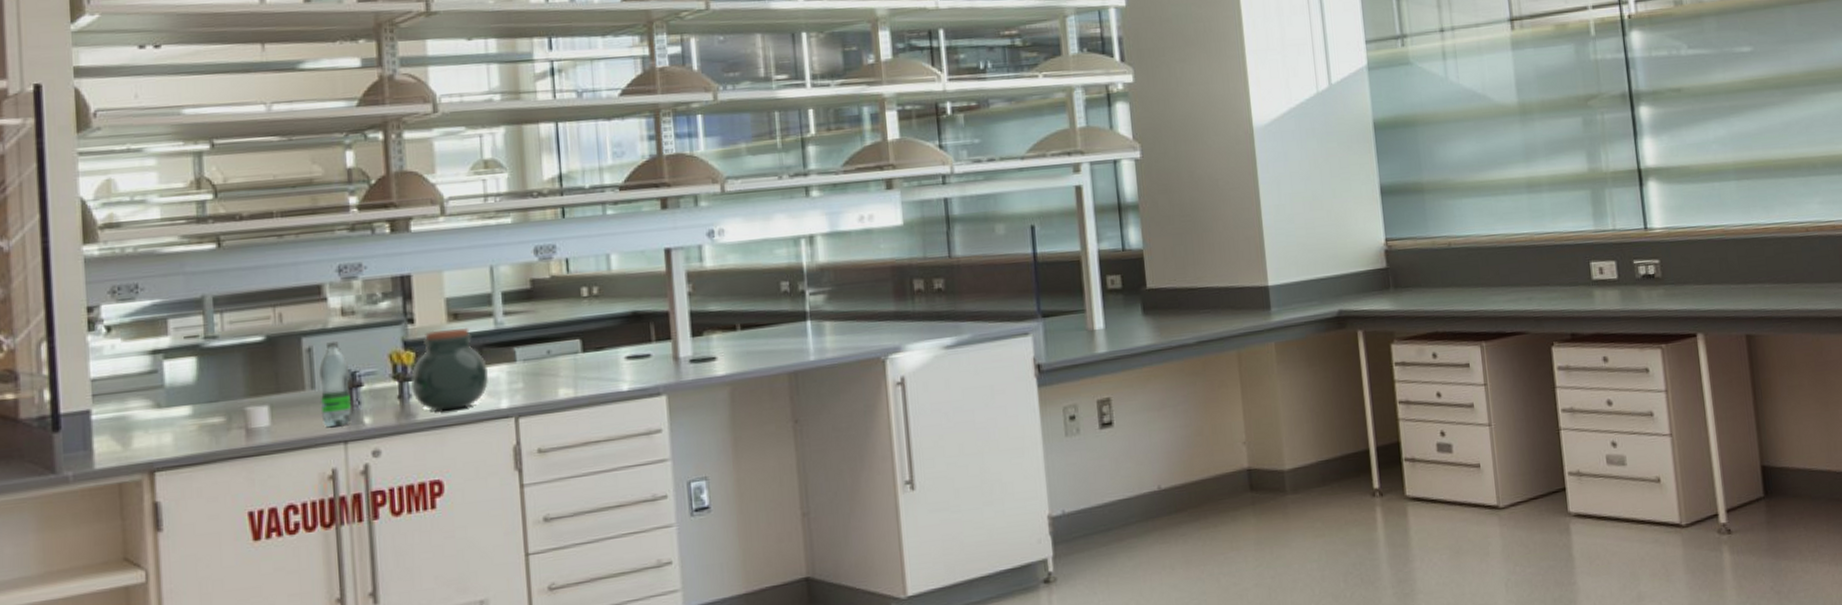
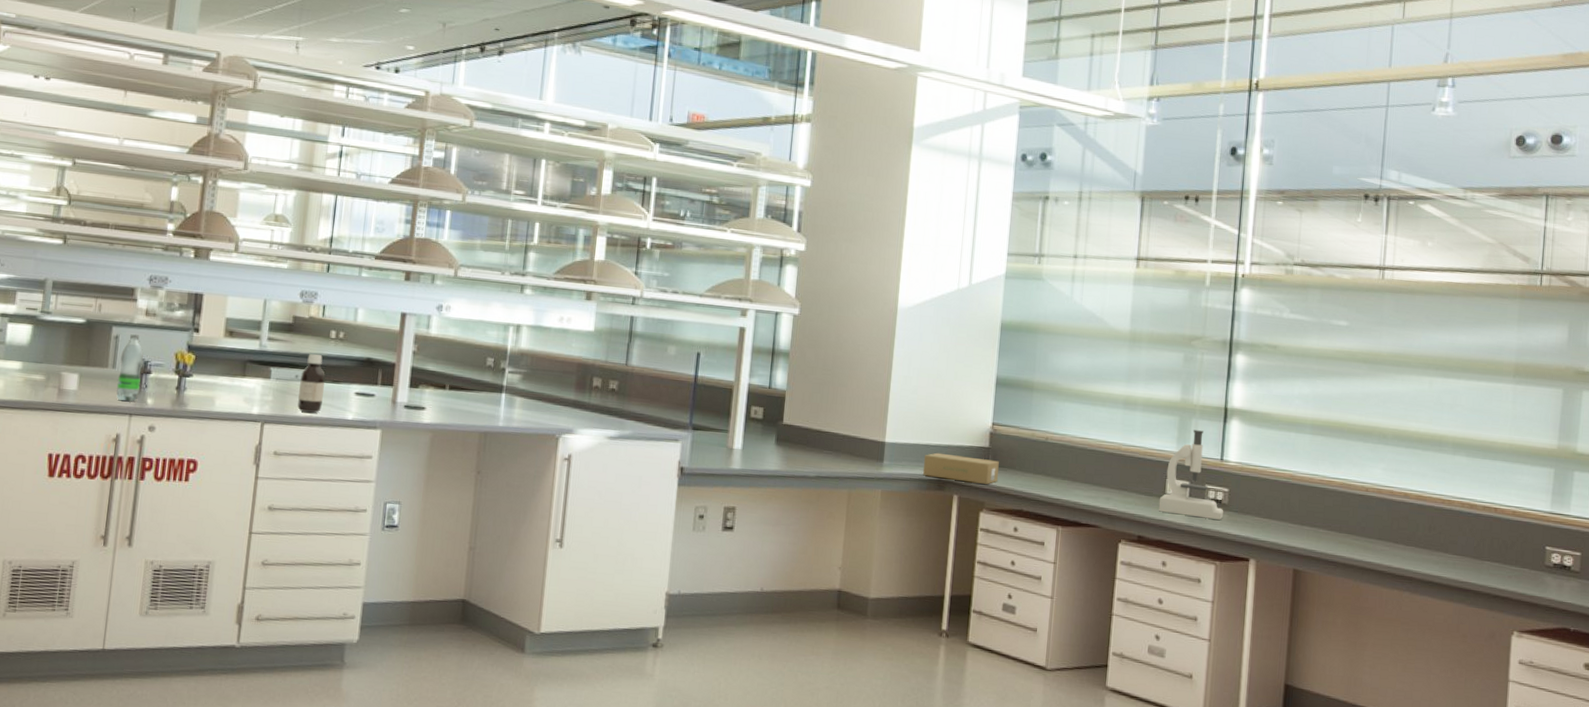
jar: present [410,328,488,410] -> none [186,341,248,407]
bottle: none [554,320,587,394] -> present [297,354,325,413]
box: none [1315,281,1404,316] -> present [923,452,999,484]
microscope: none [1586,200,1660,302] -> present [1158,430,1224,520]

